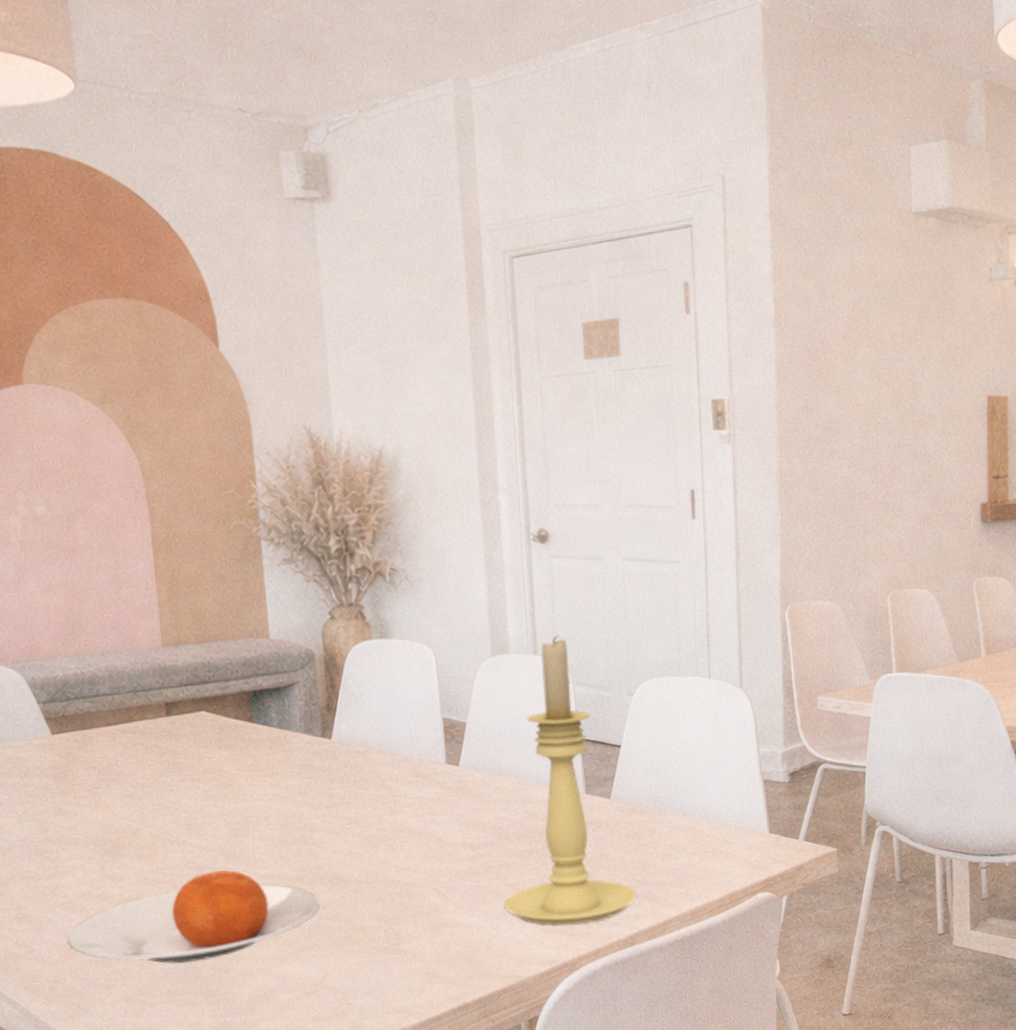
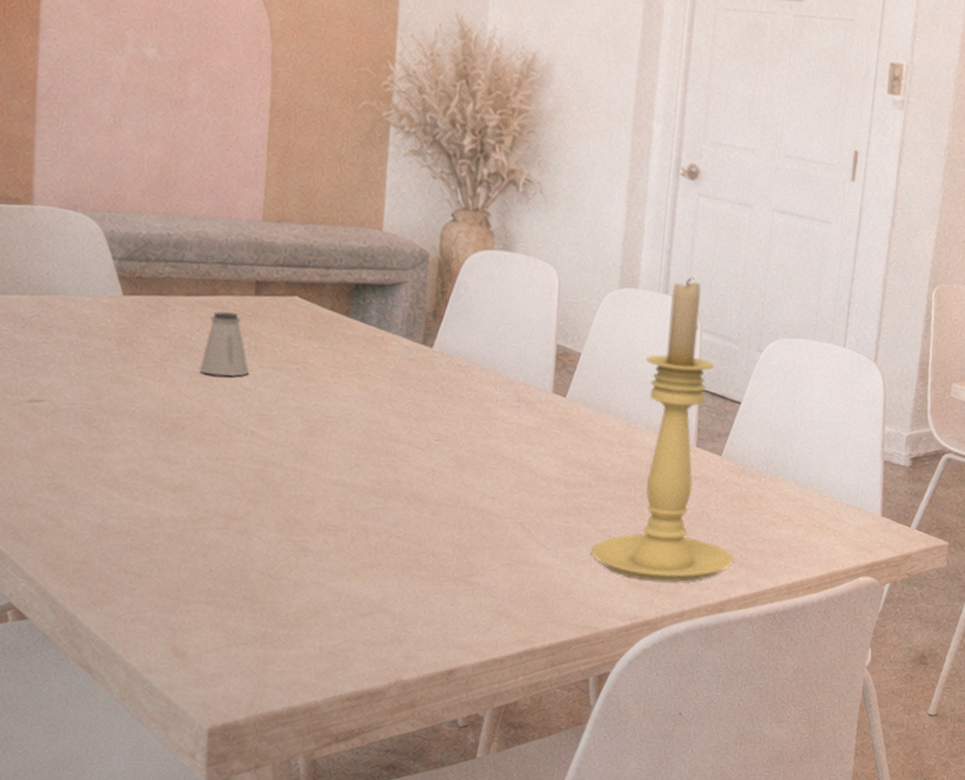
plate: present [67,870,319,964] -> none [103,469,391,564]
saltshaker: none [128,735,172,795] -> present [199,311,249,377]

